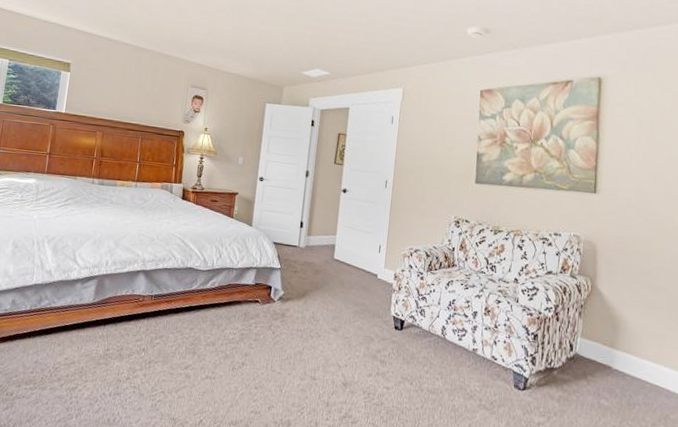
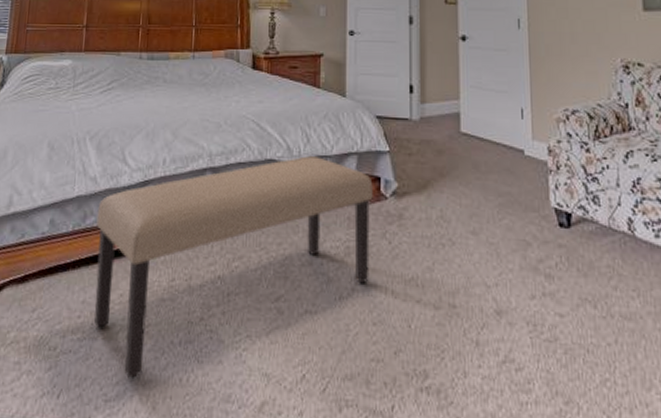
bench: none [44,267,266,418] -> present [94,156,373,380]

